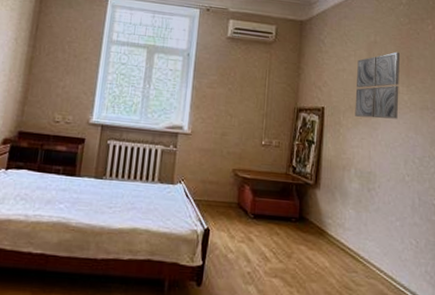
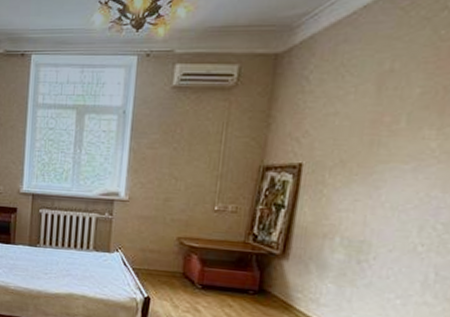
wall art: present [355,51,400,119] -> none [347,81,432,175]

